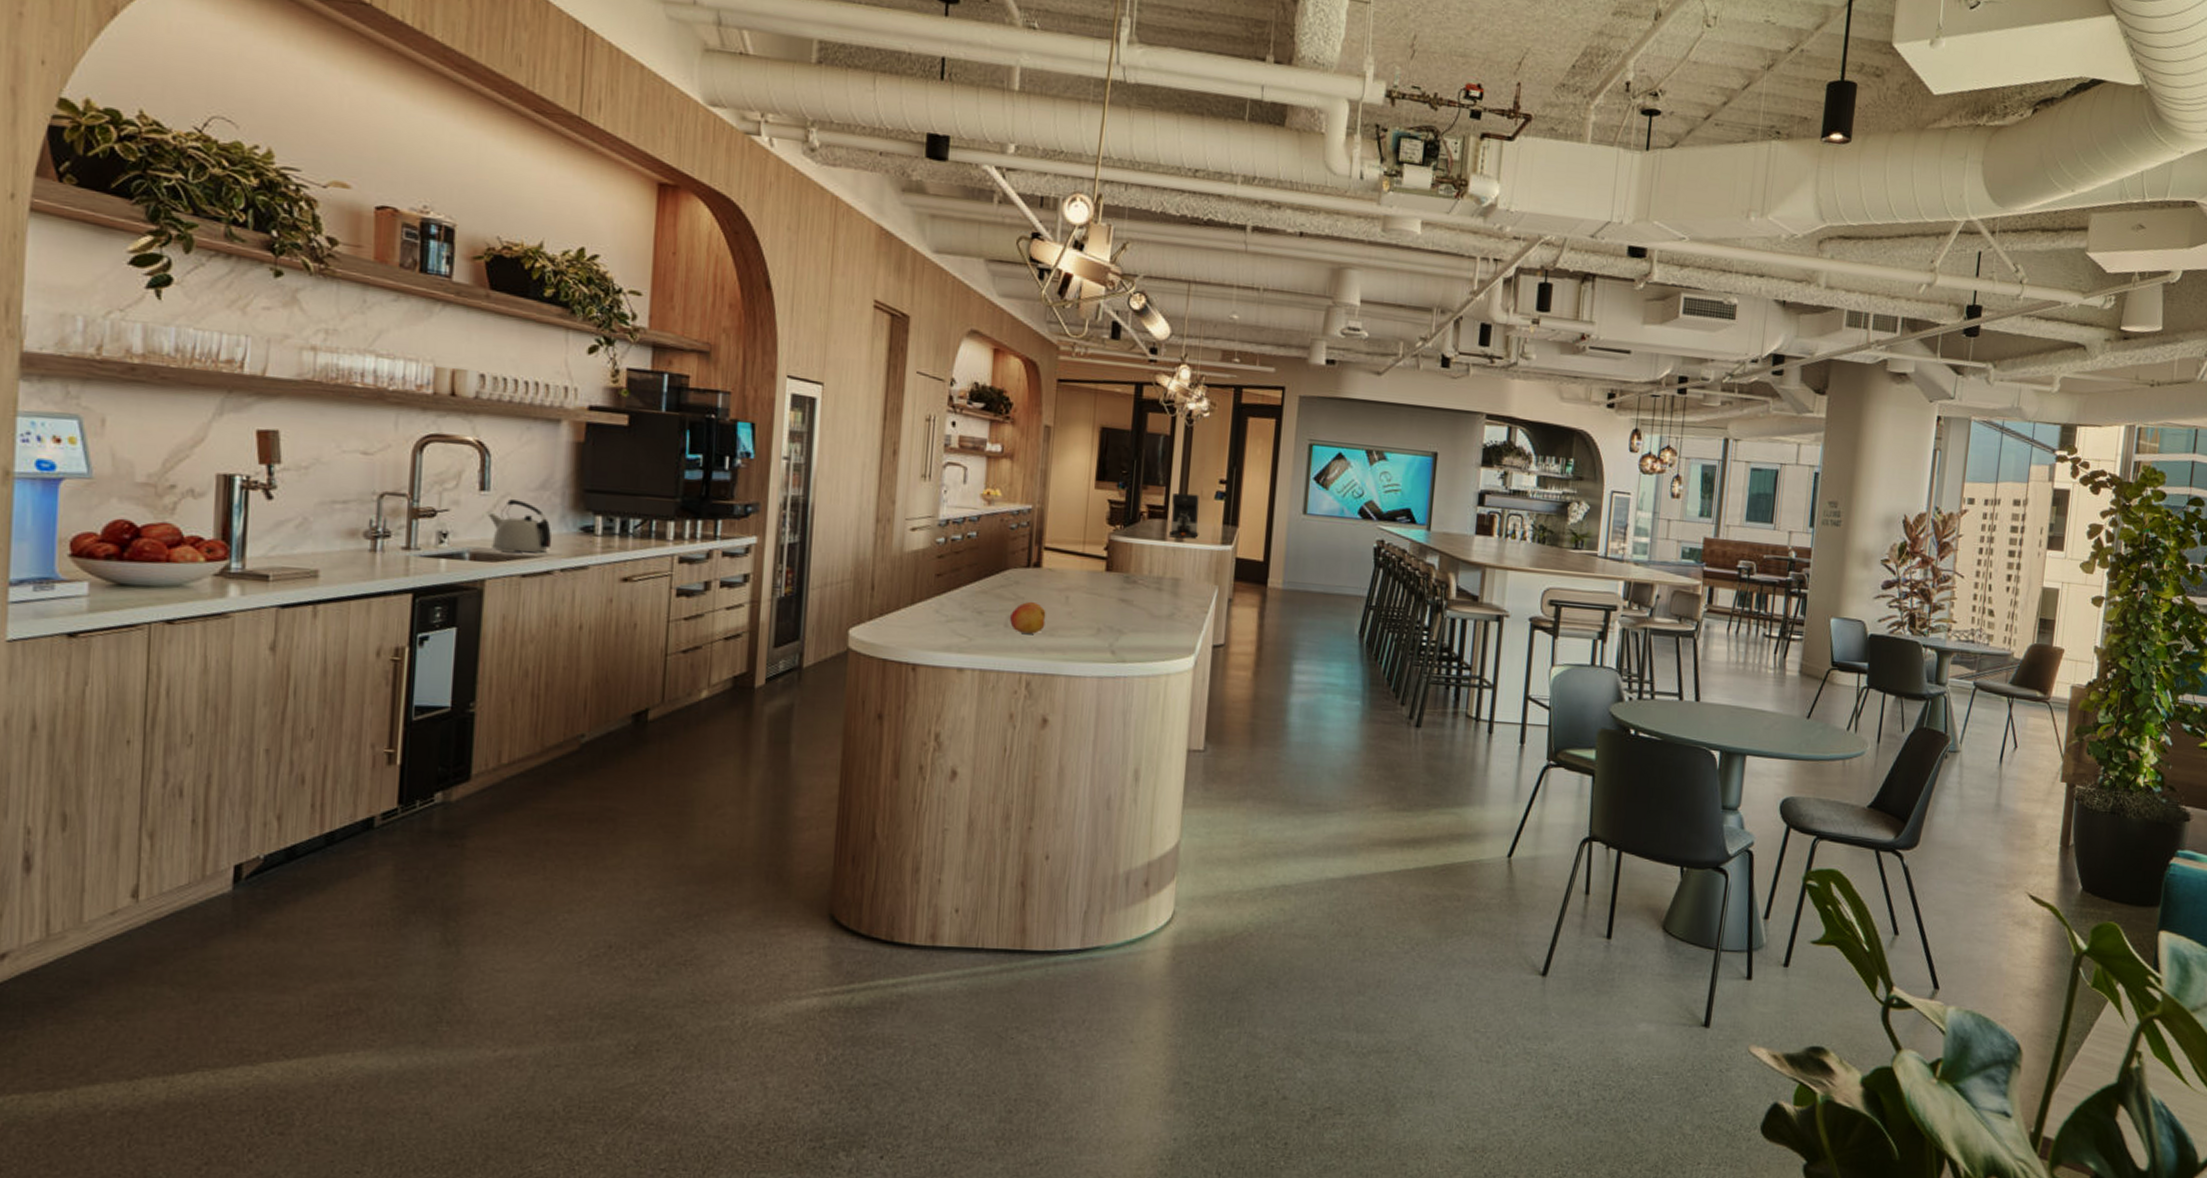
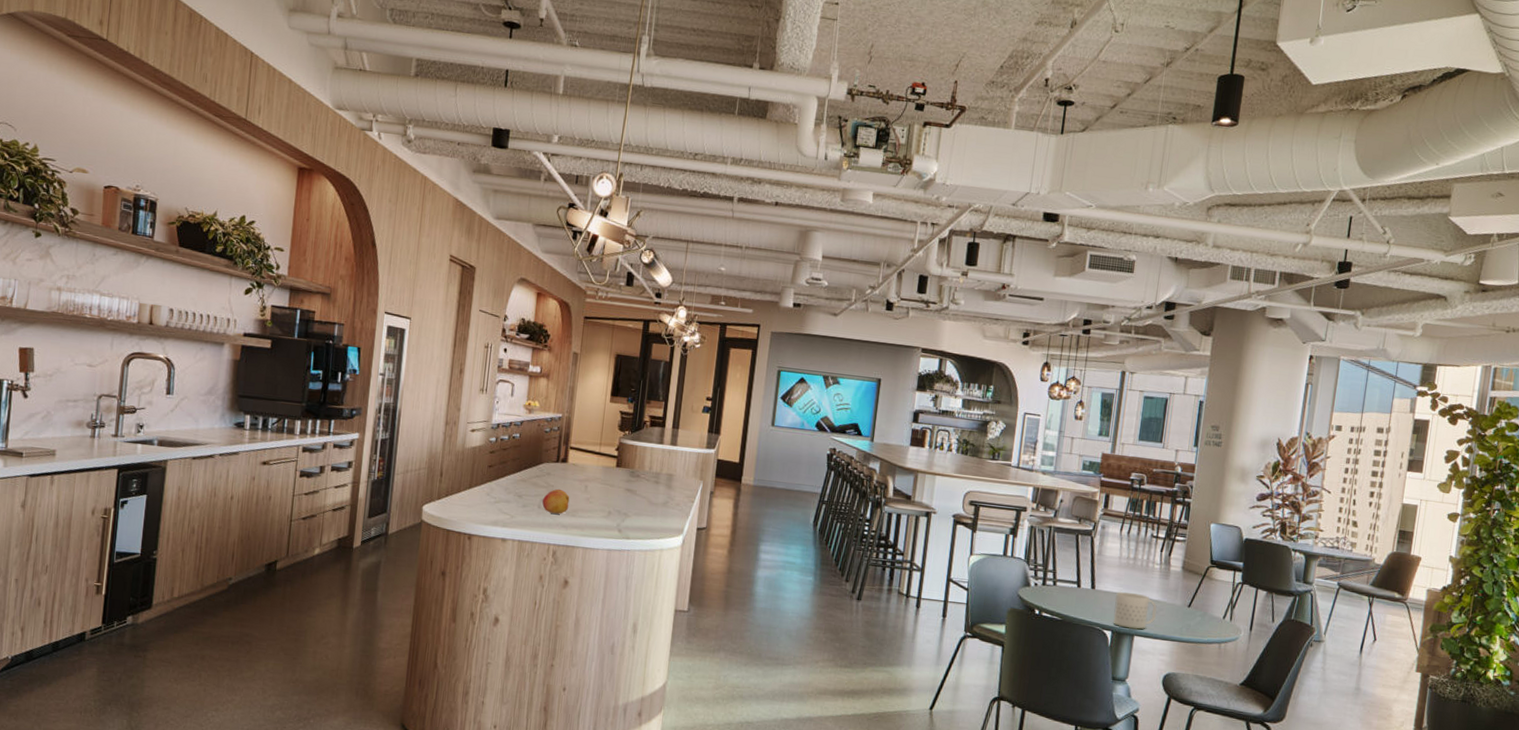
kettle: present [487,499,551,553] -> none [171,401,214,442]
coffee maker: present [1169,492,1199,538] -> none [666,407,690,443]
mug: none [1721,702,1772,749] -> present [1113,591,1157,630]

